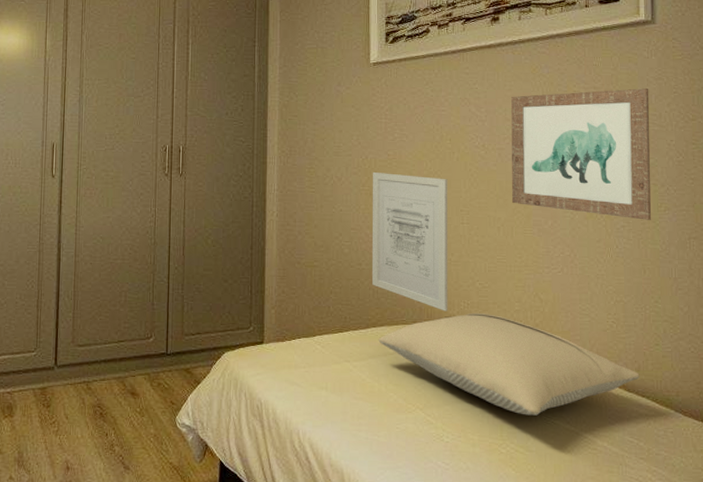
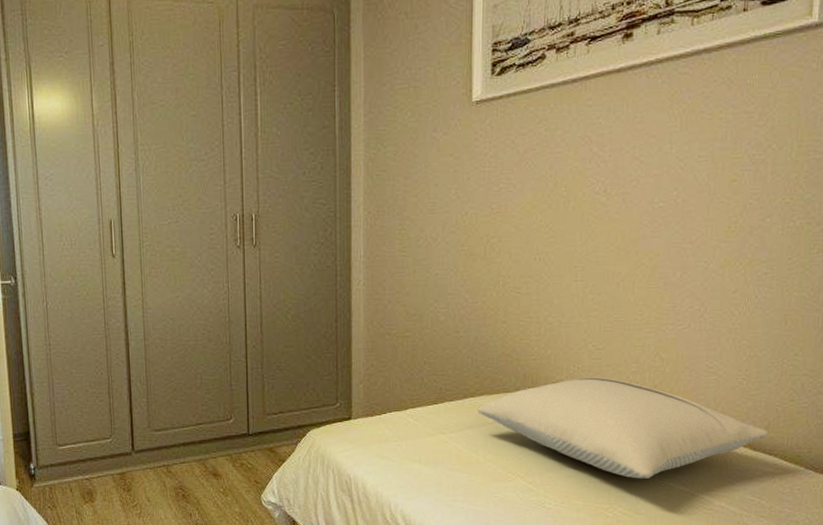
wall art: present [372,172,448,311] -> none [471,229,561,377]
wall art: present [511,88,651,220] -> none [636,109,814,265]

